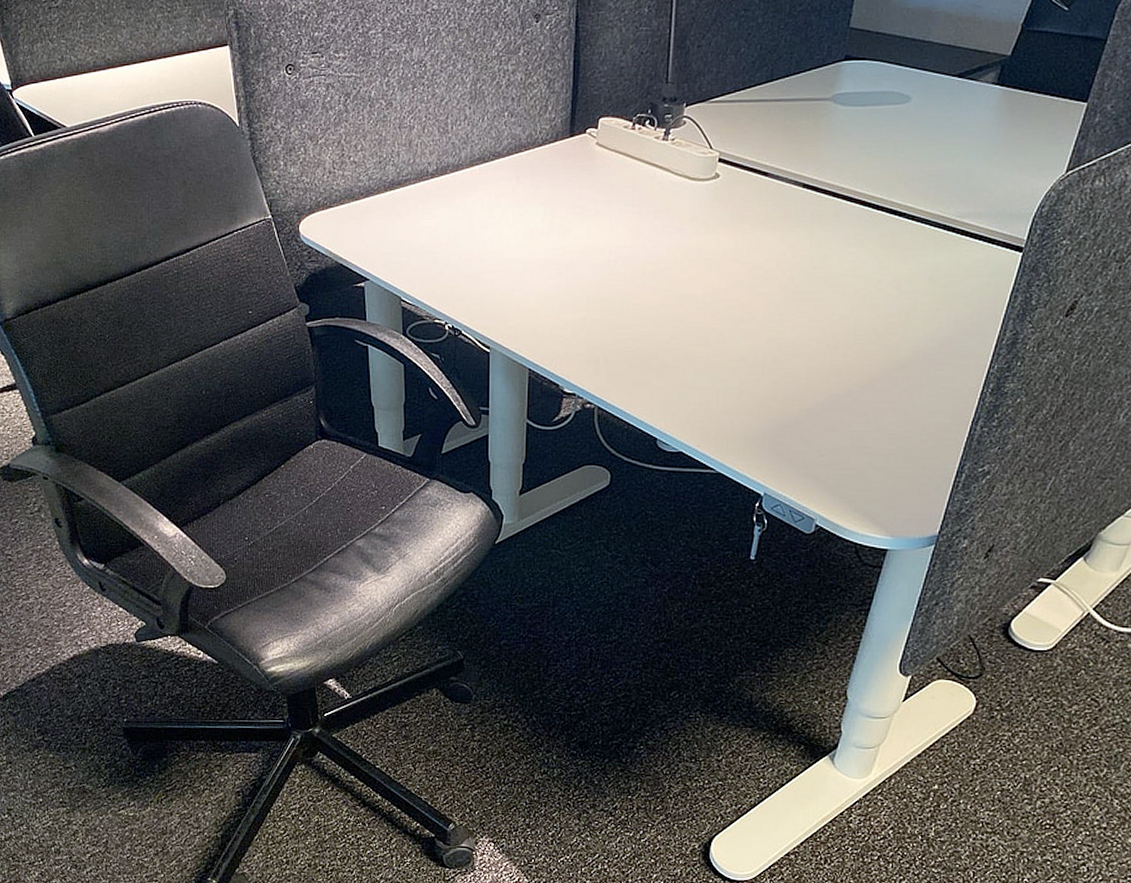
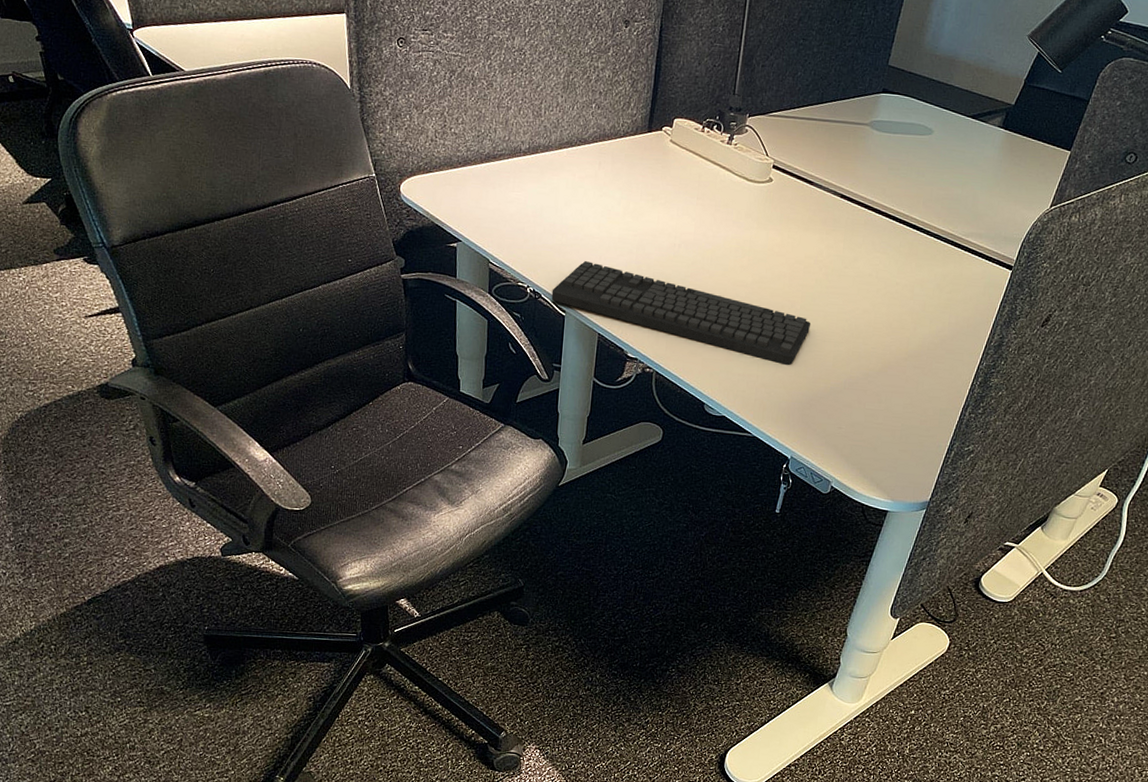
keyboard: none [473,289,778,388] -> present [551,261,811,366]

